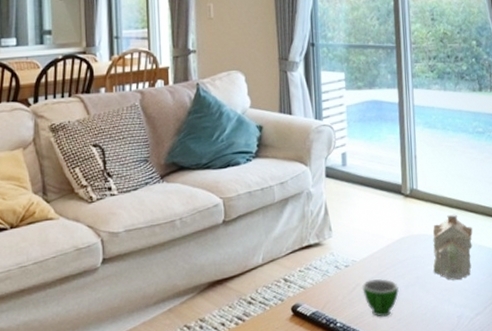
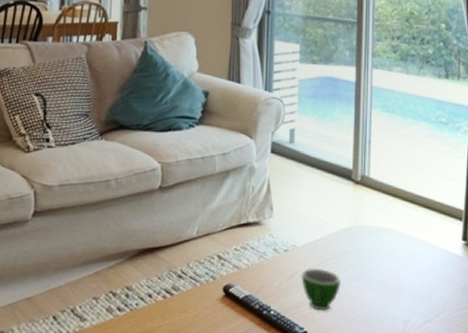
teapot: present [433,213,473,281] -> none [380,207,427,282]

